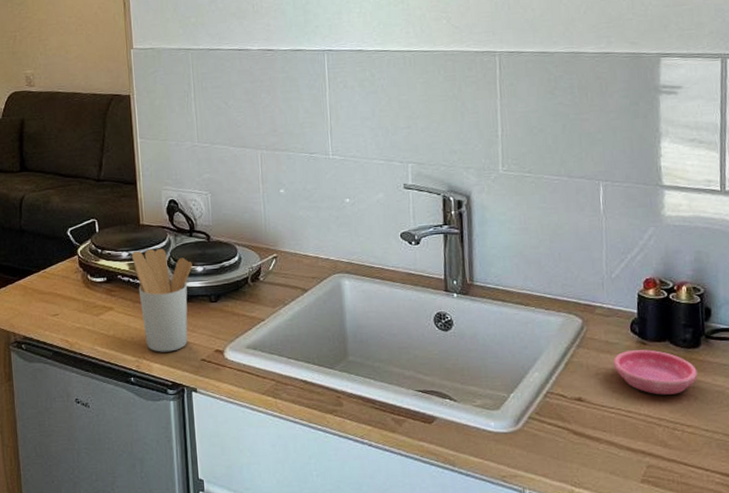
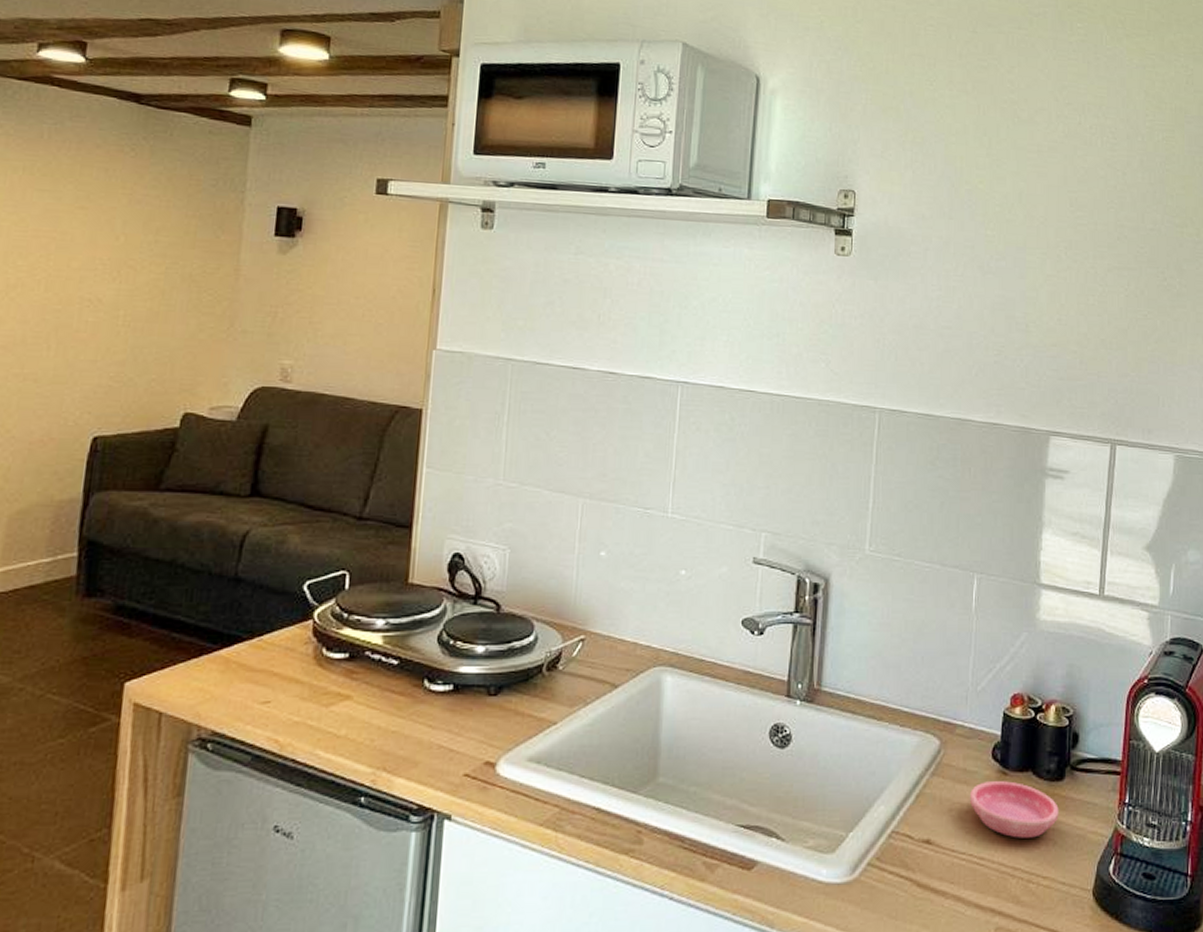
utensil holder: present [131,248,193,352] -> none [388,617,472,762]

